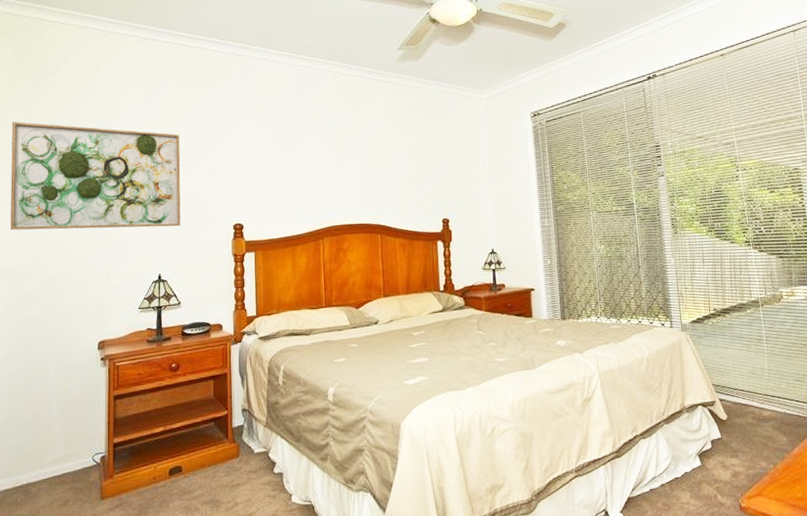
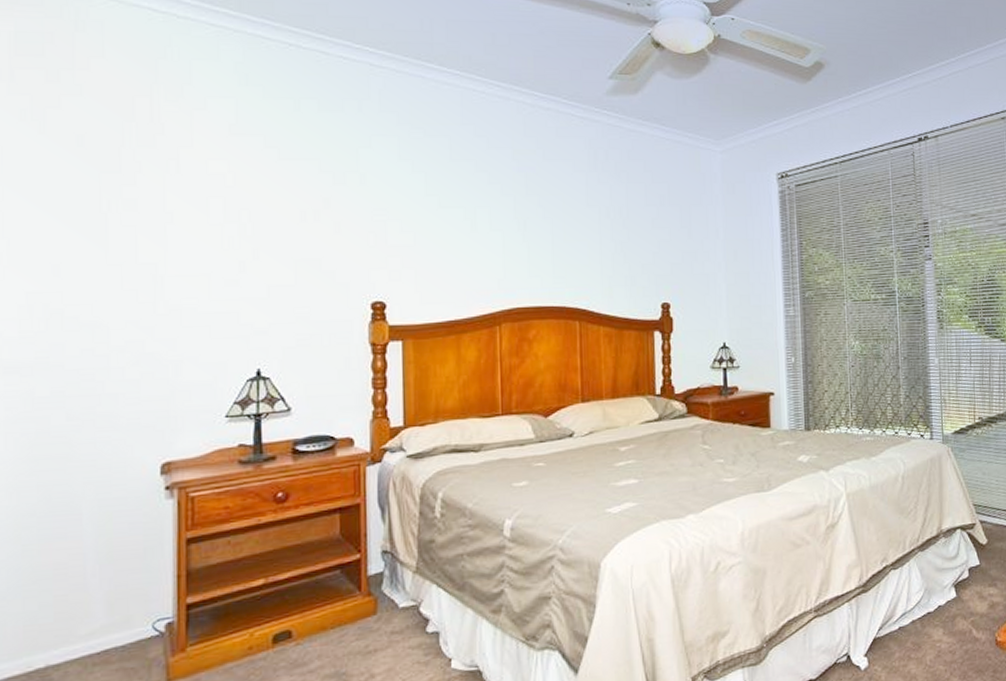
wall art: present [10,122,181,231] -> none [10,139,292,304]

